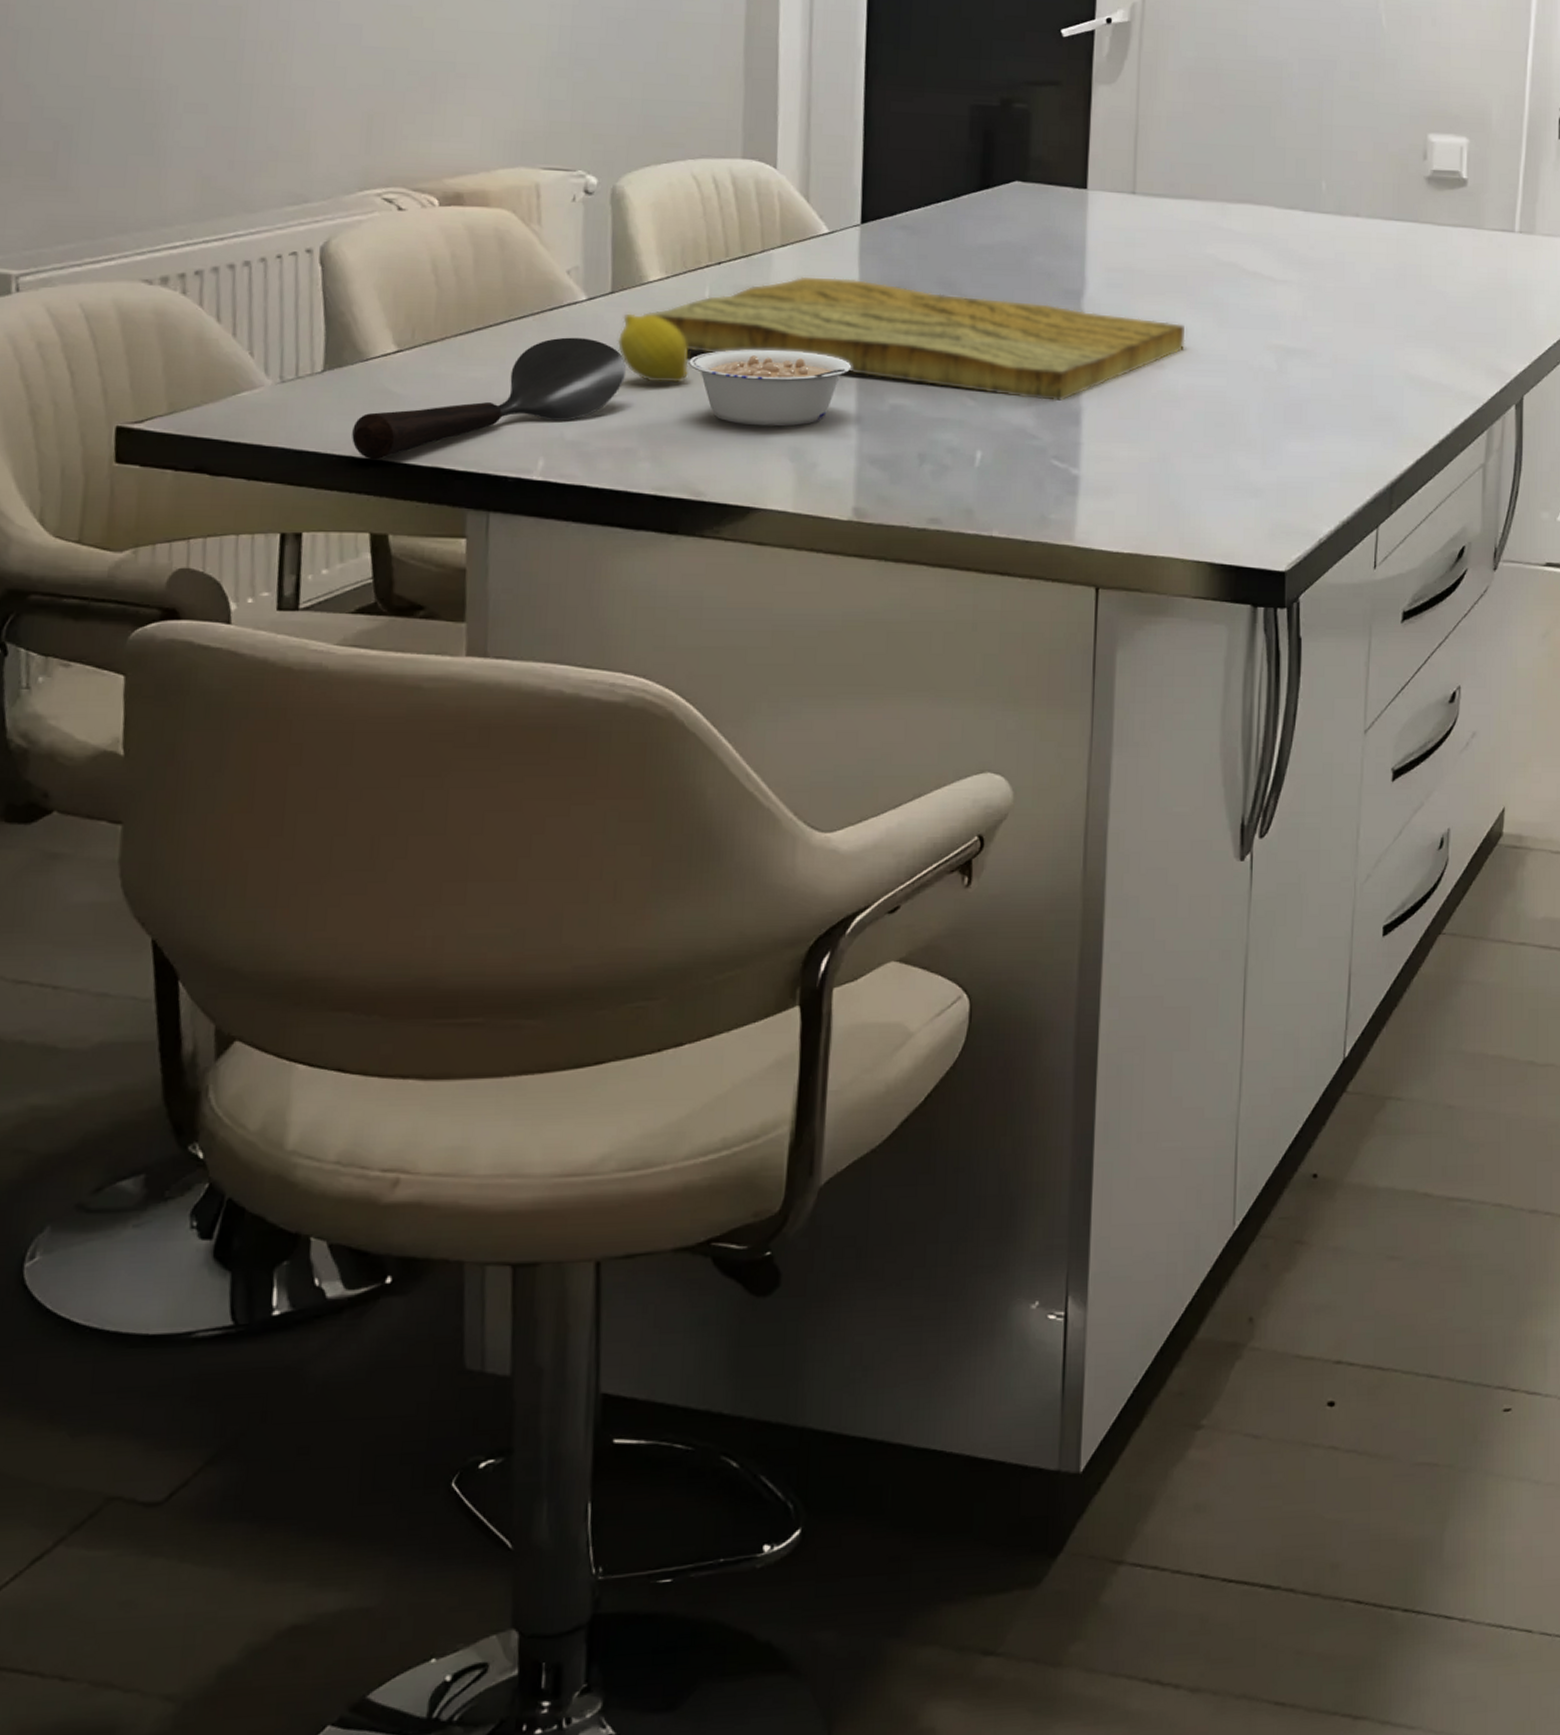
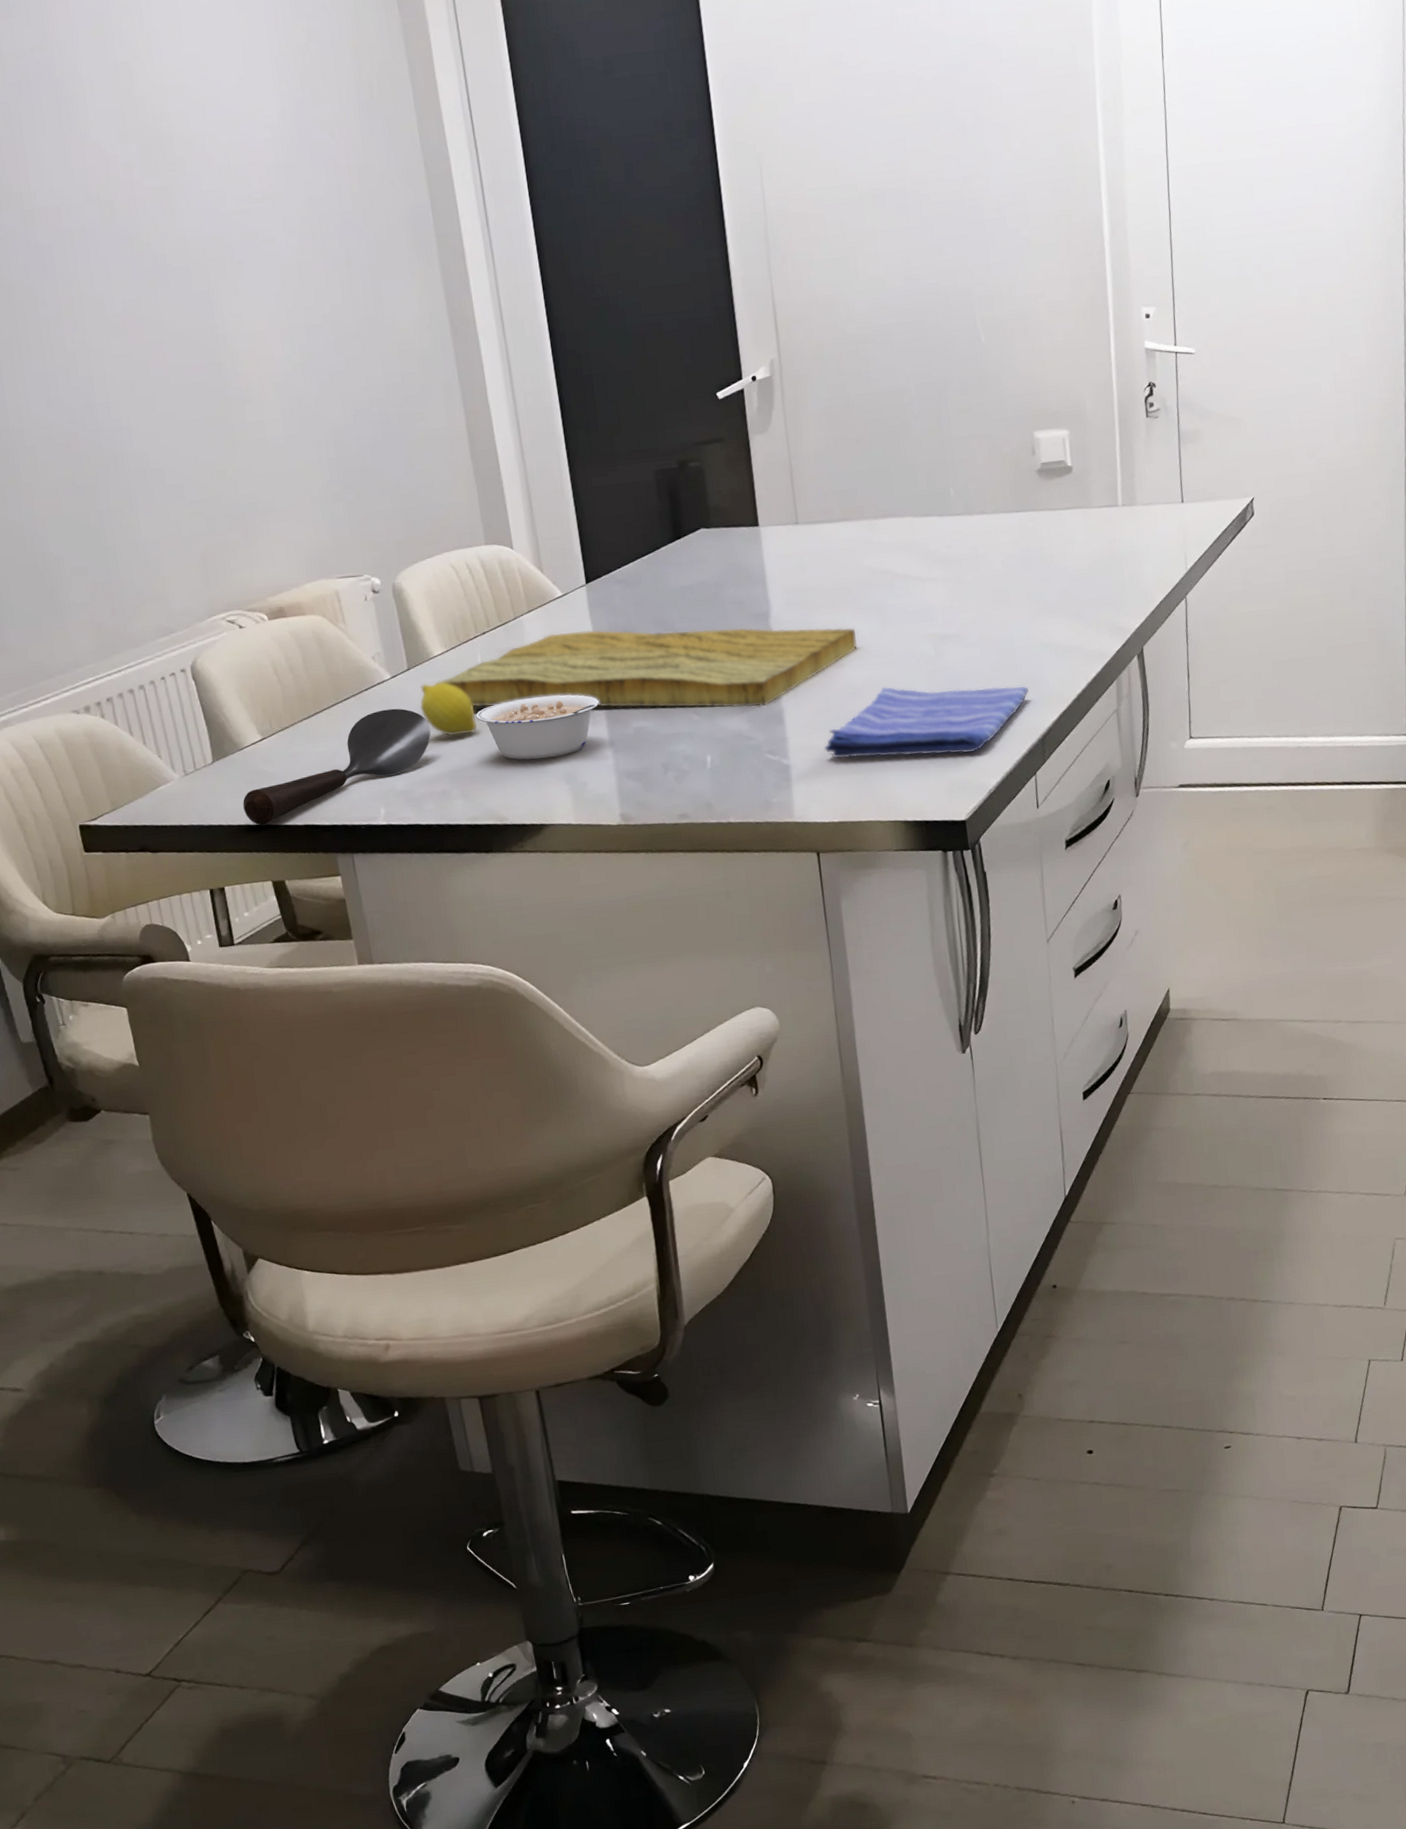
dish towel: none [1125,398,1383,492] -> present [824,686,1029,759]

